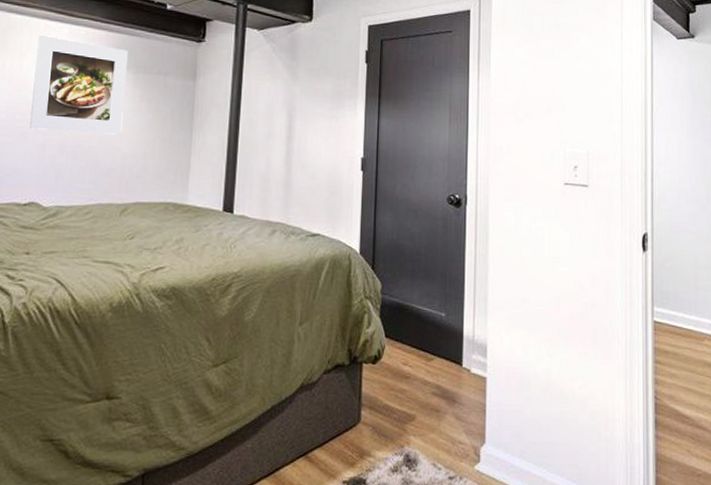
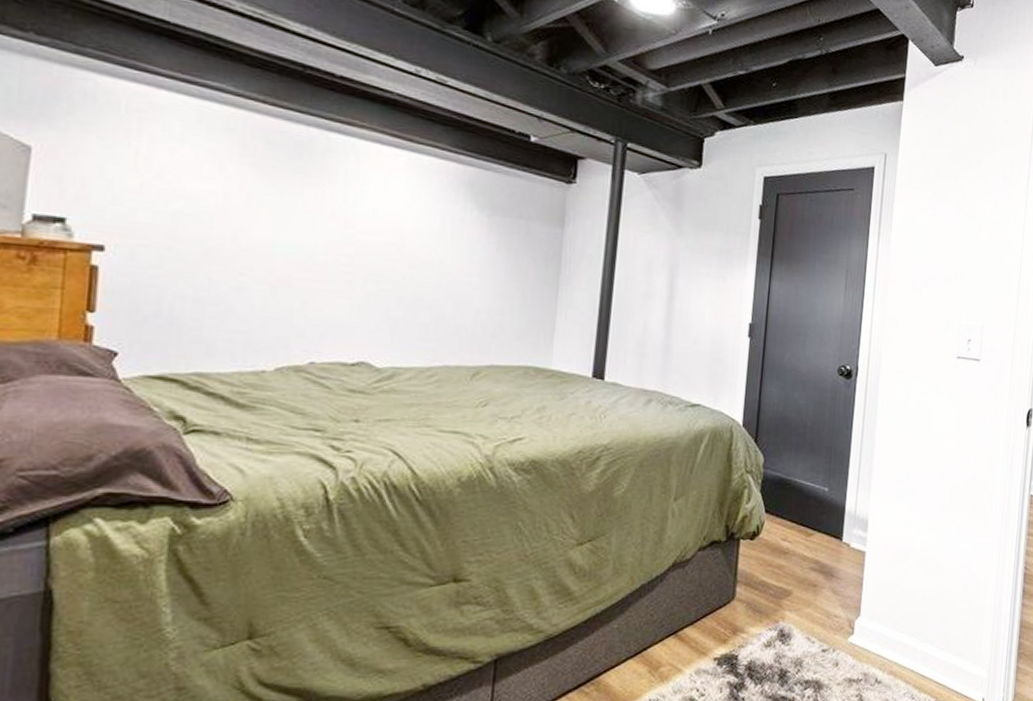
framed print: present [30,34,128,135] -> none [358,161,482,287]

